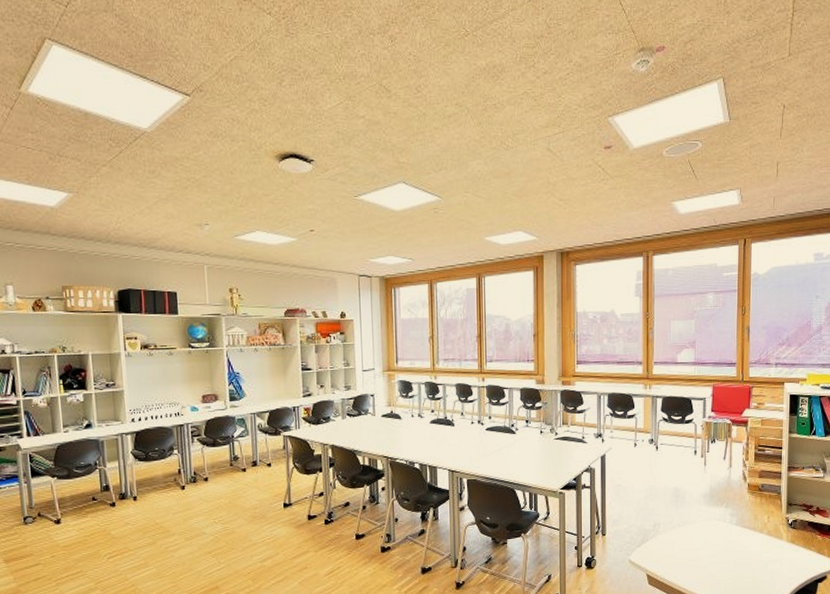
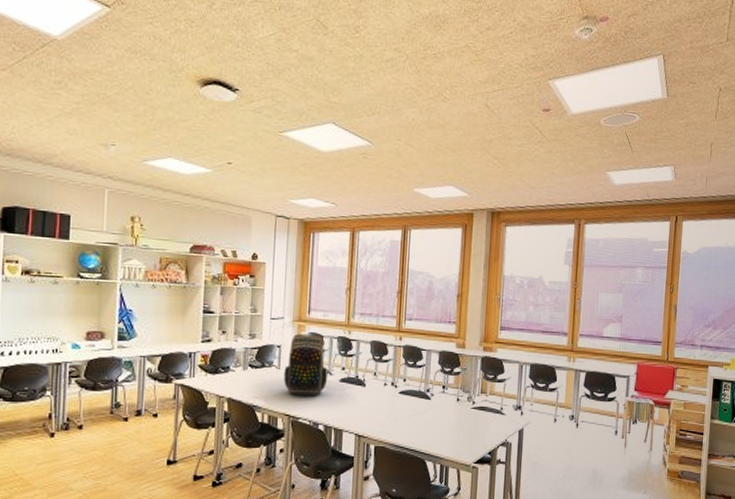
backpack: none [379,381,419,438] -> present [284,333,329,395]

